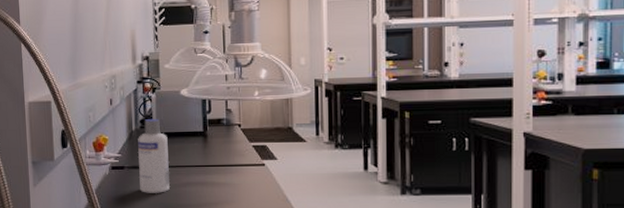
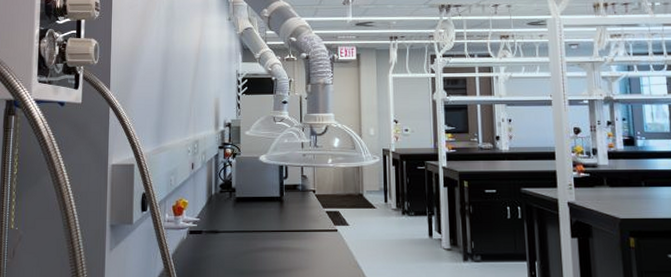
screw cap bottle: present [137,119,171,193] -> none [215,184,247,259]

